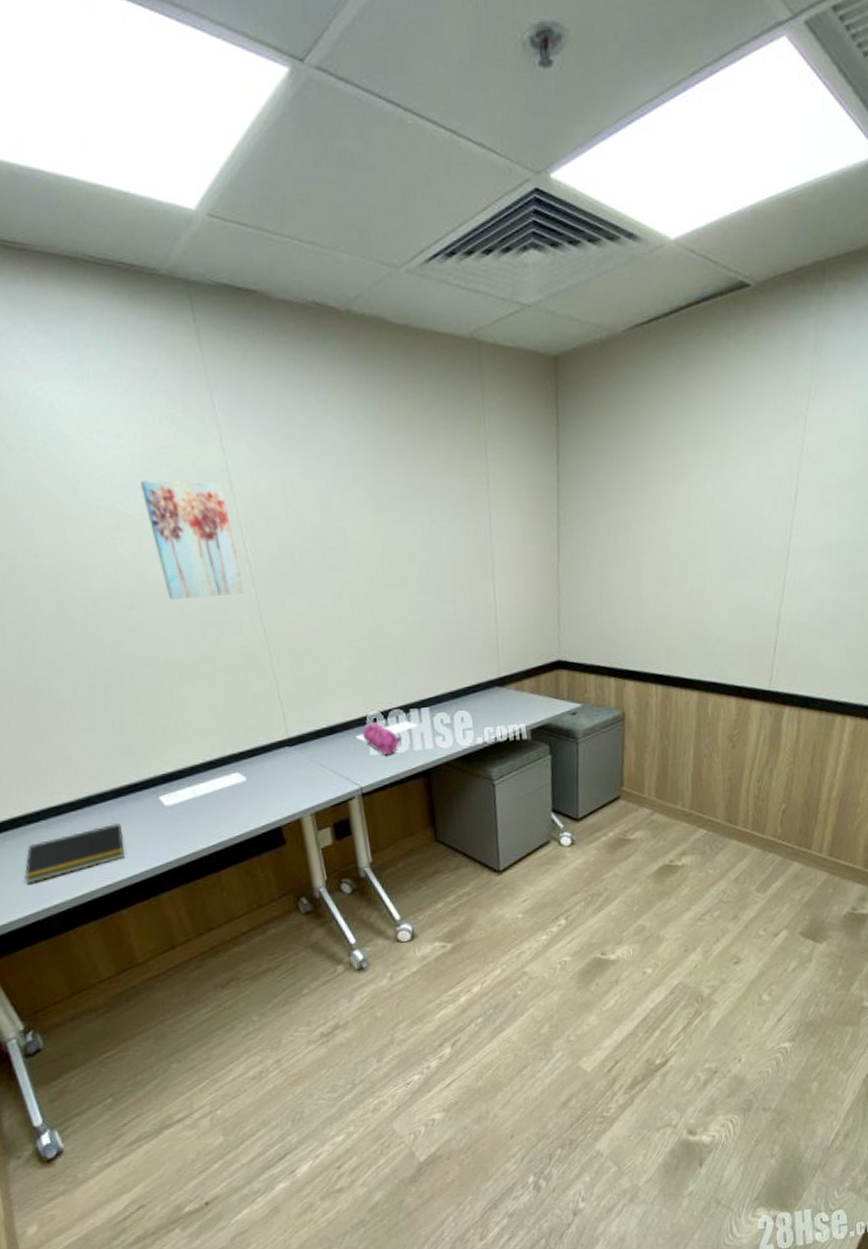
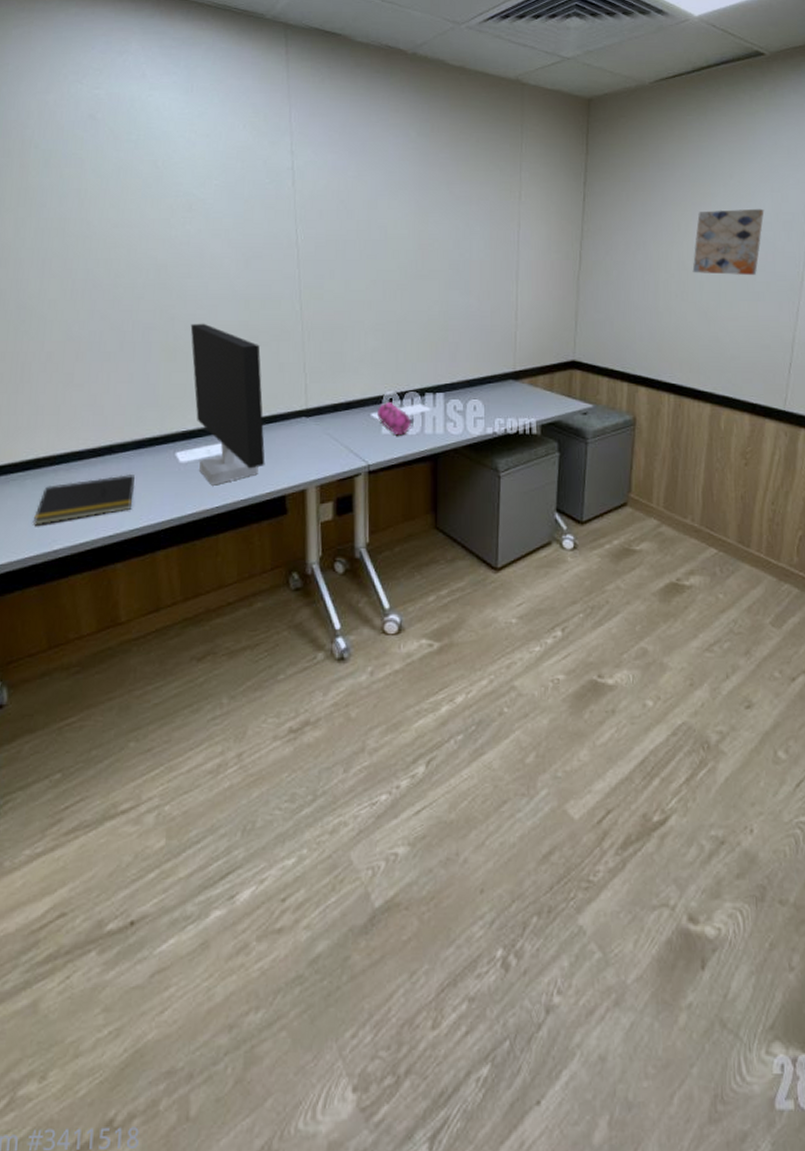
wall art: present [140,480,245,600] -> none [216,172,289,273]
monitor: none [146,658,255,825] -> present [190,323,265,486]
wall art: none [676,475,750,555] -> present [692,208,764,275]

